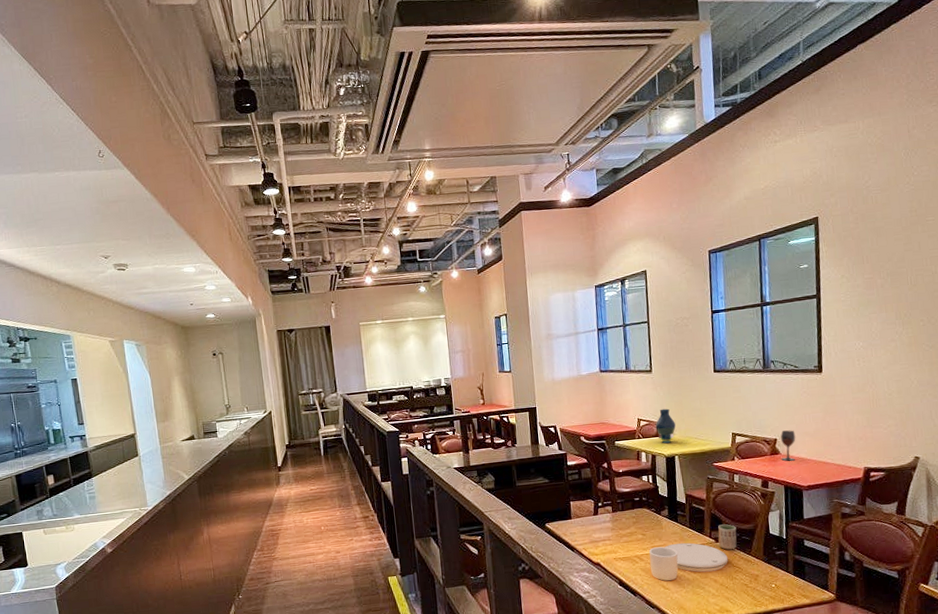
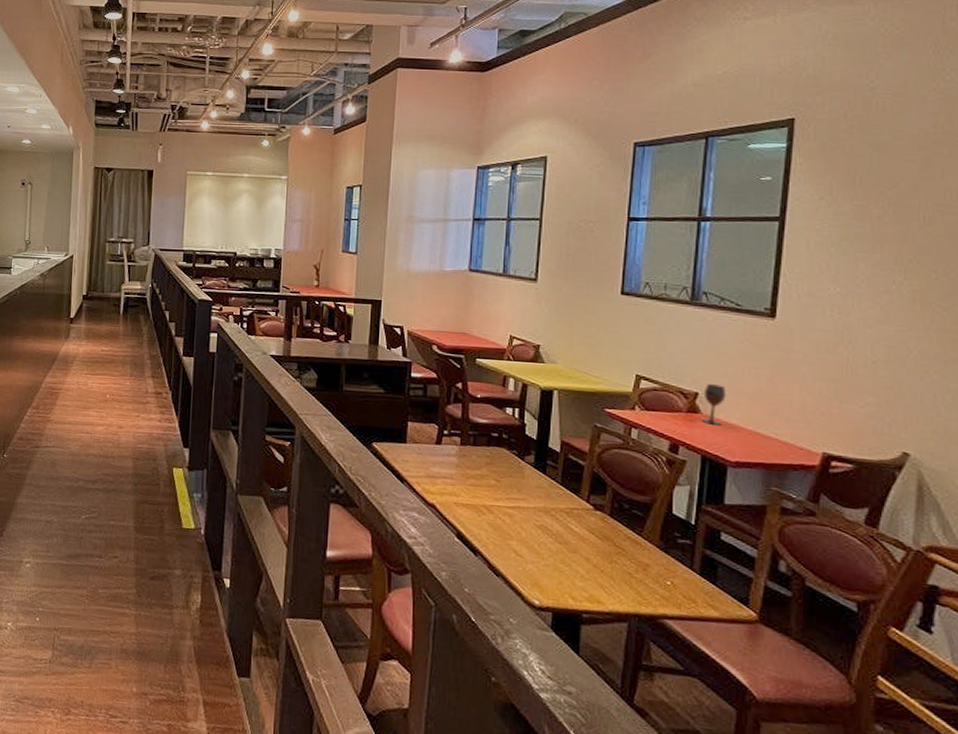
mug: present [648,546,679,581] -> none [500,499,541,547]
vase: present [655,408,676,444] -> none [532,329,560,373]
plate: present [665,542,728,573] -> none [524,500,609,547]
cup: present [718,524,737,550] -> none [599,488,626,525]

